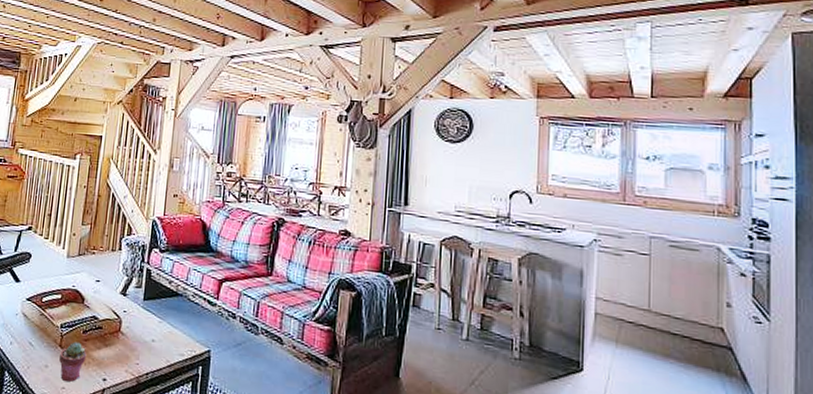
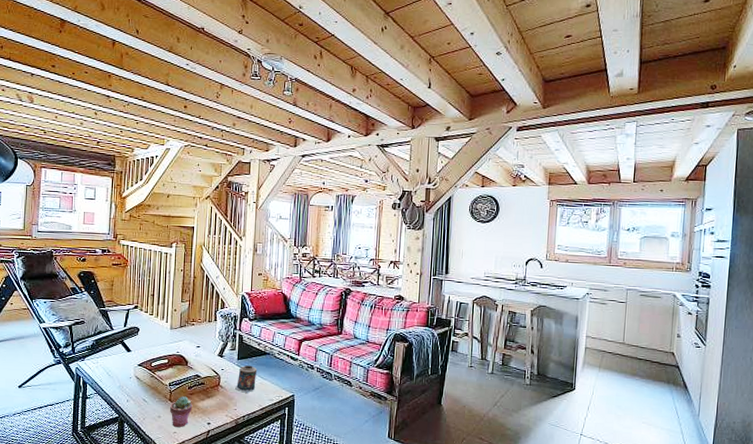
candle: none [137,307,167,344] -> present [234,365,258,393]

